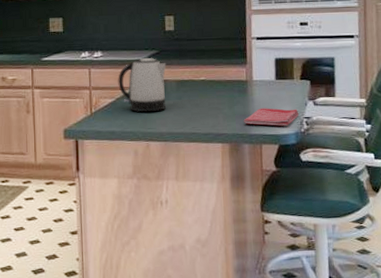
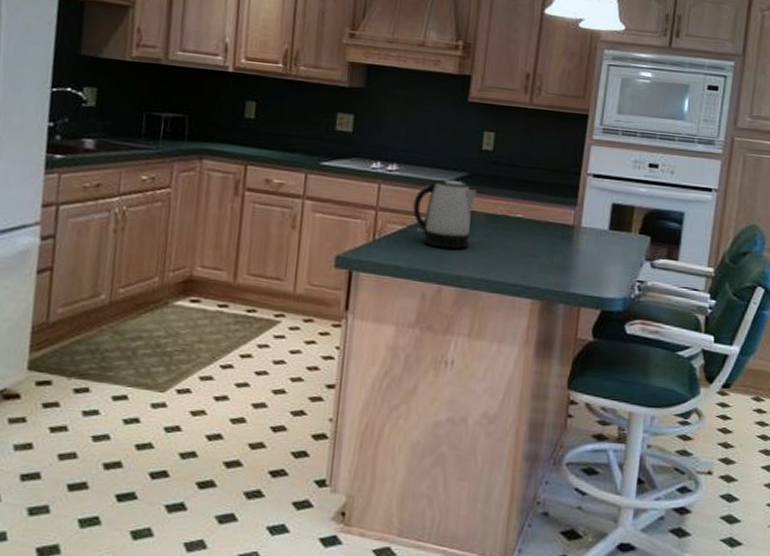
dish towel: present [243,108,299,126] -> none [562,262,632,288]

